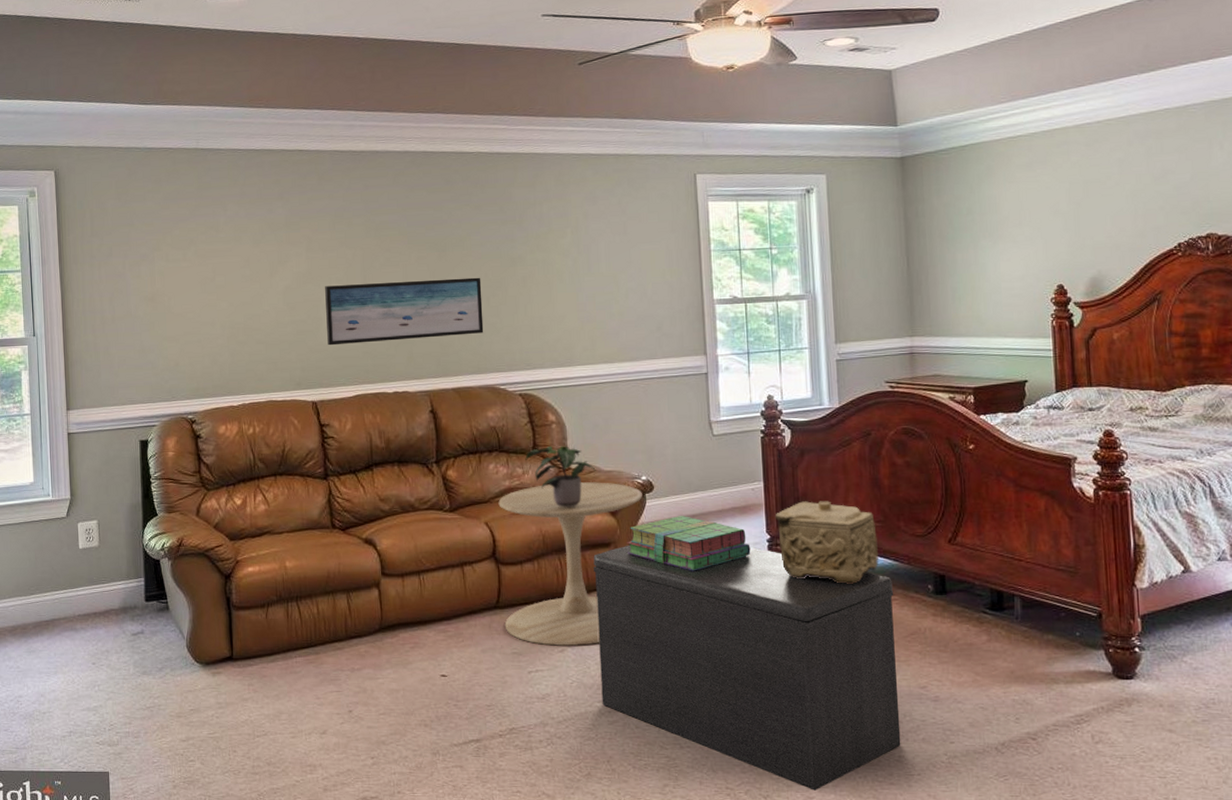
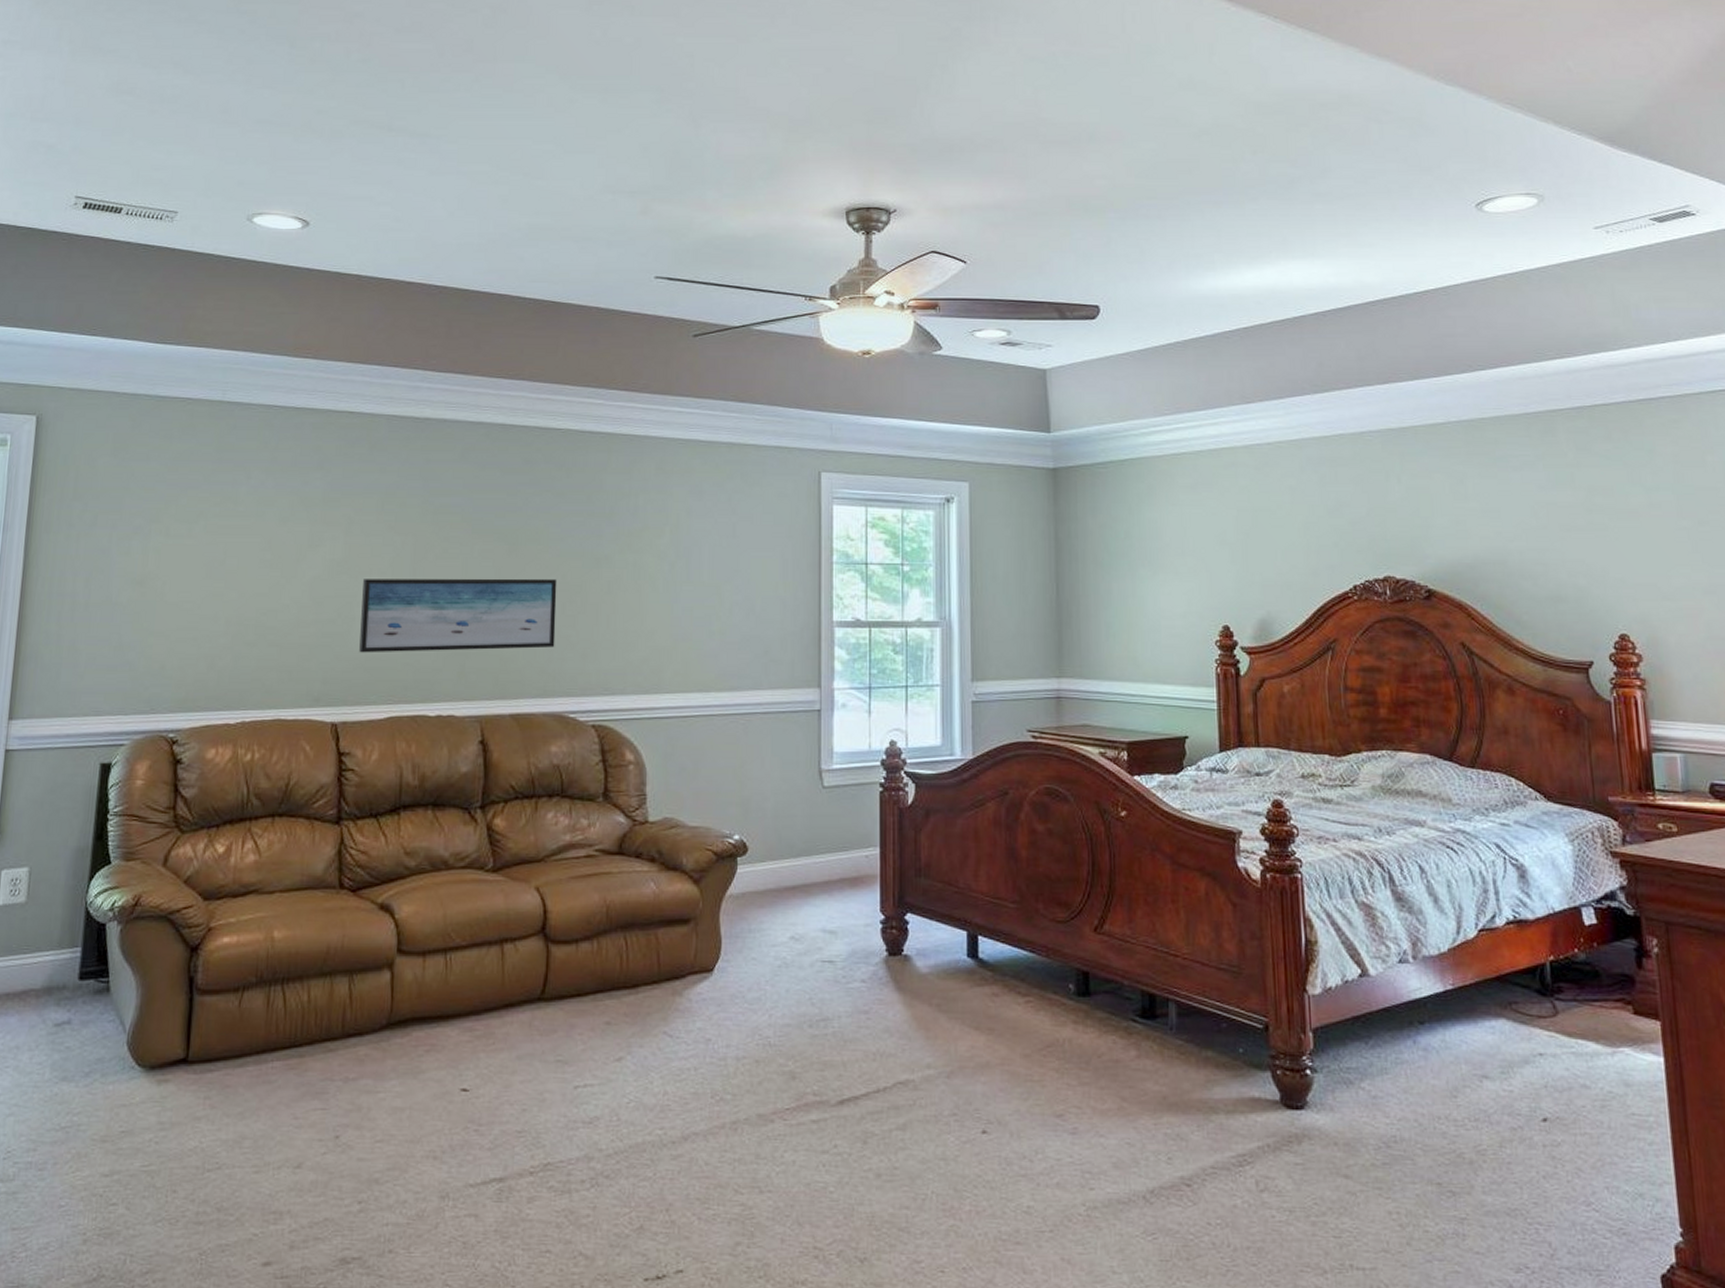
side table: present [498,481,642,647] -> none [549,839,733,1054]
potted plant: present [525,445,596,507] -> none [592,791,679,870]
bench: present [593,545,901,791] -> none [665,922,1031,1252]
stack of books: present [627,516,751,571] -> none [710,887,860,959]
decorative box: present [775,501,879,584] -> none [891,873,1013,980]

